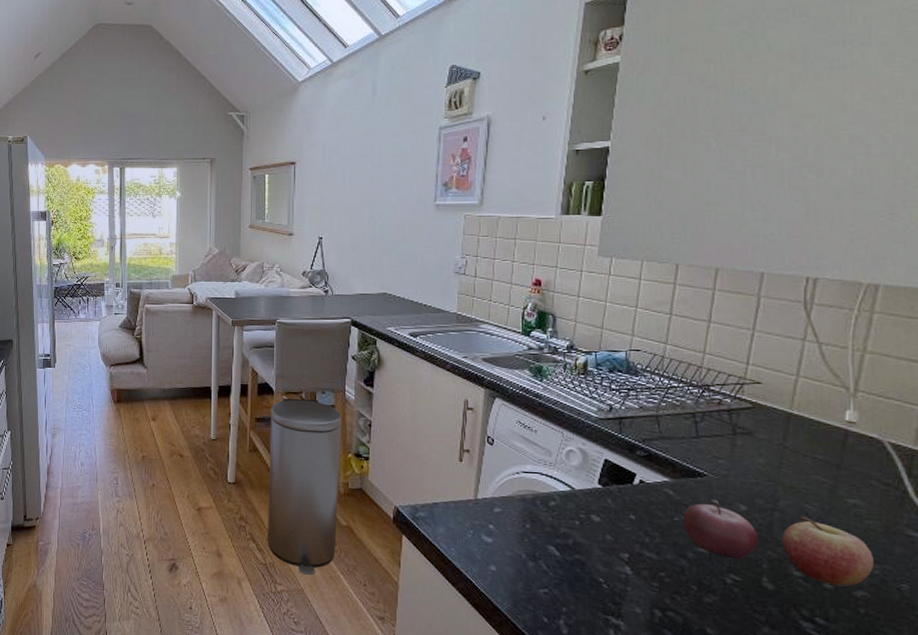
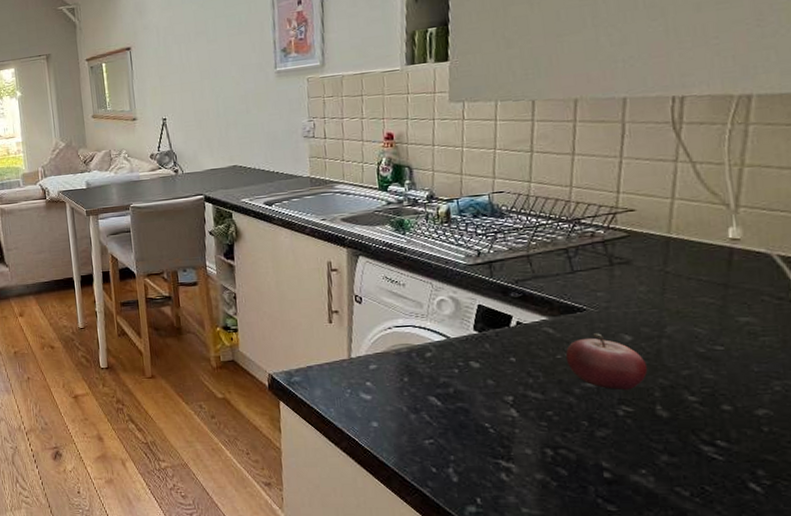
pedal bin: present [268,398,342,576] -> none [134,278,215,450]
fruit: present [782,516,874,586] -> none [672,339,774,407]

